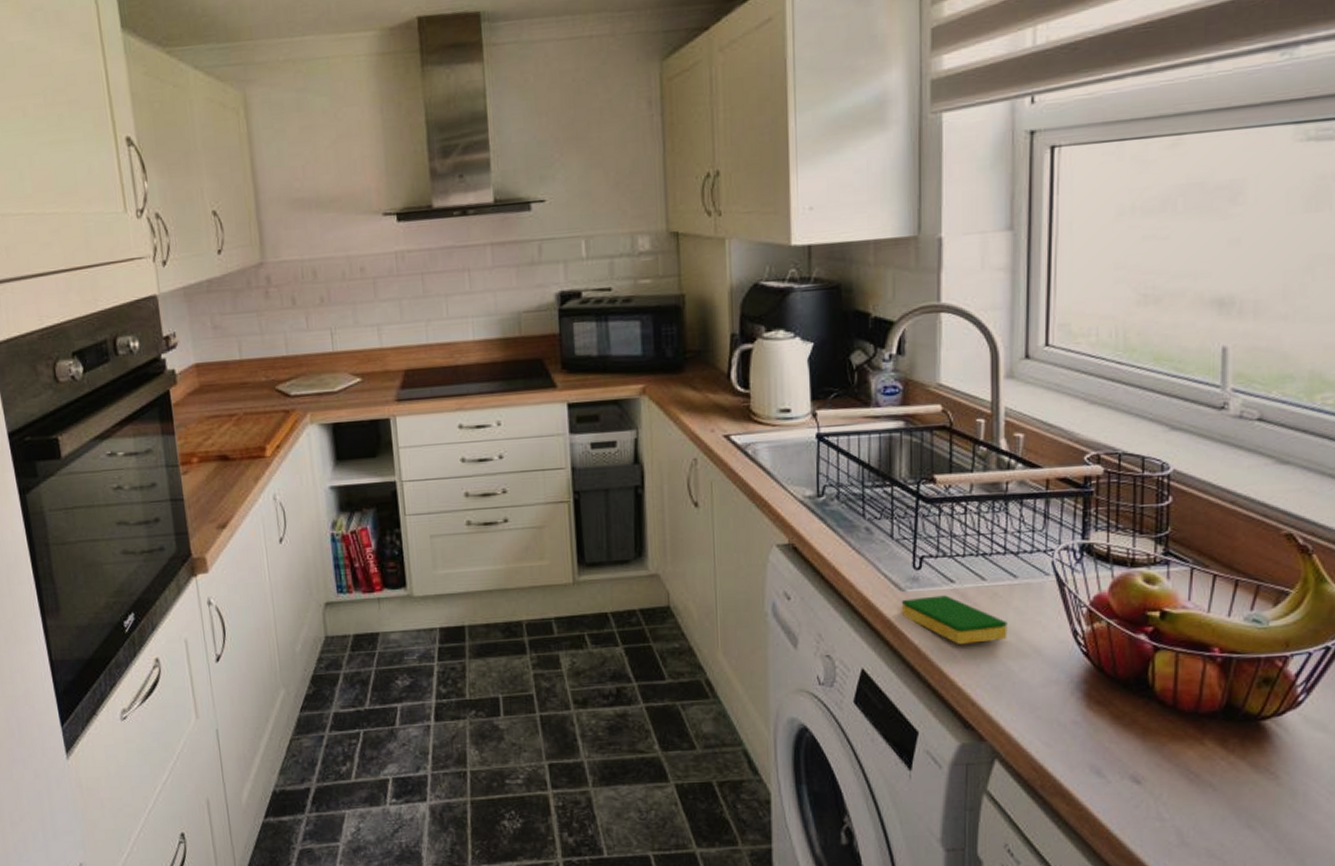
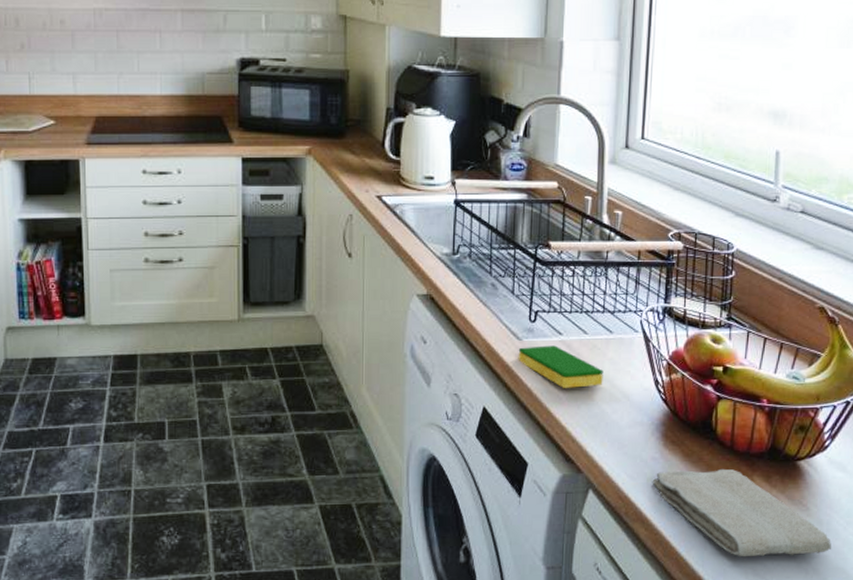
washcloth: none [1075,731,1310,836] -> present [653,468,831,557]

